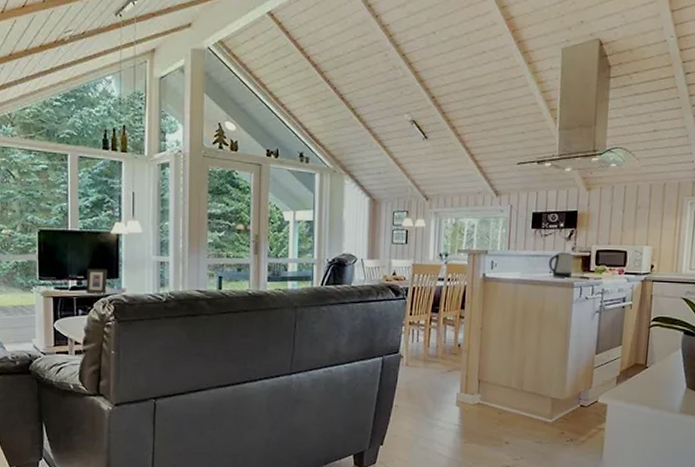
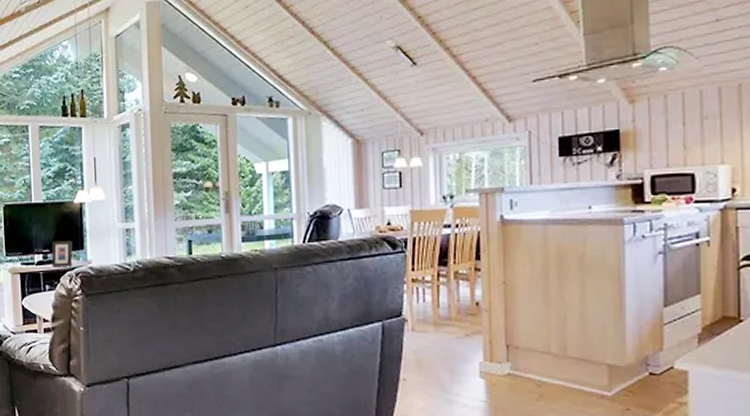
kettle: present [548,252,574,279] -> none [585,181,621,215]

